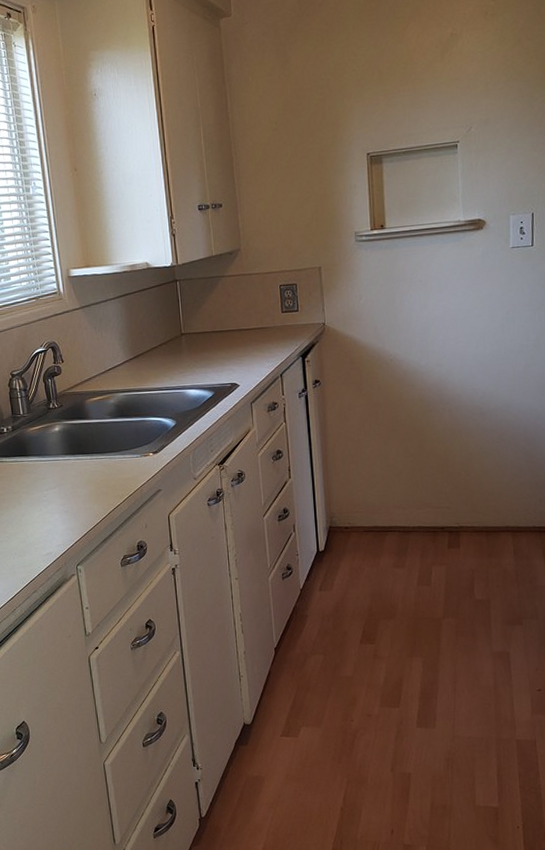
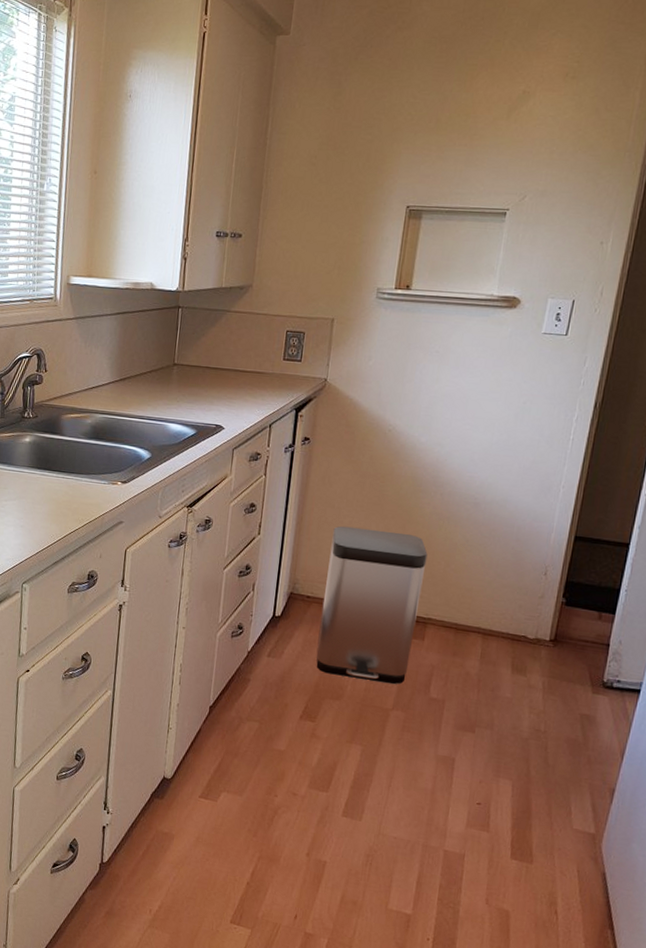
pedal bin: none [357,452,451,596] -> present [316,526,428,684]

